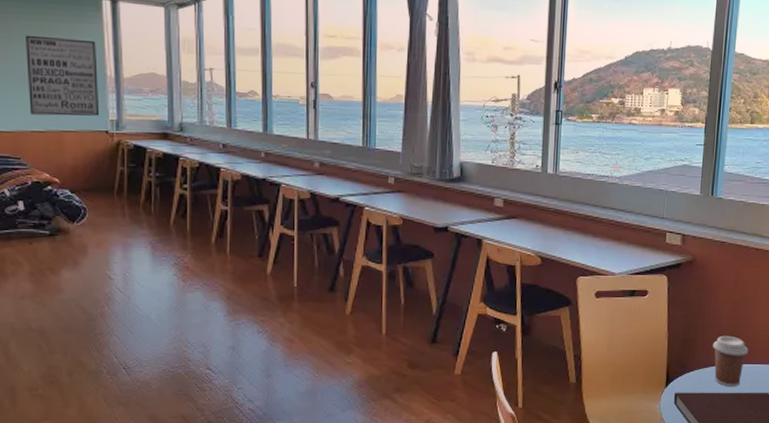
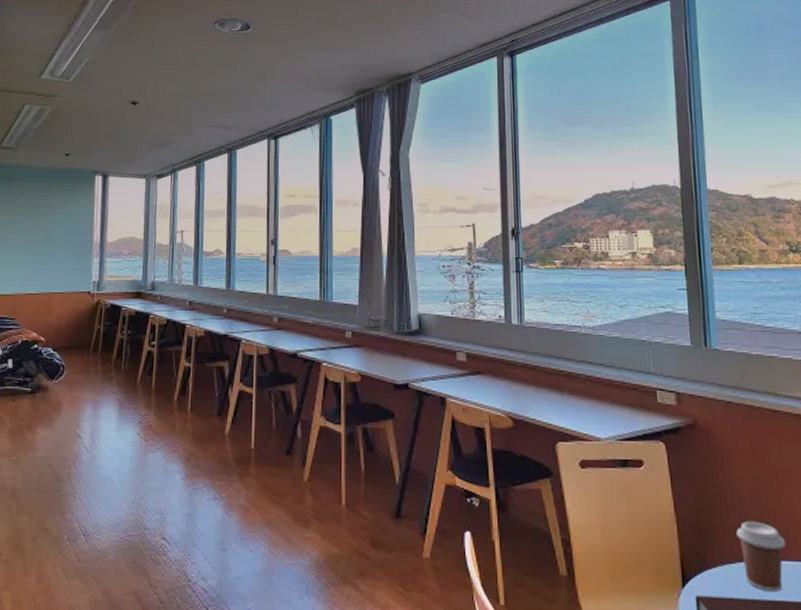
wall art: present [26,35,100,116] -> none [27,209,87,279]

